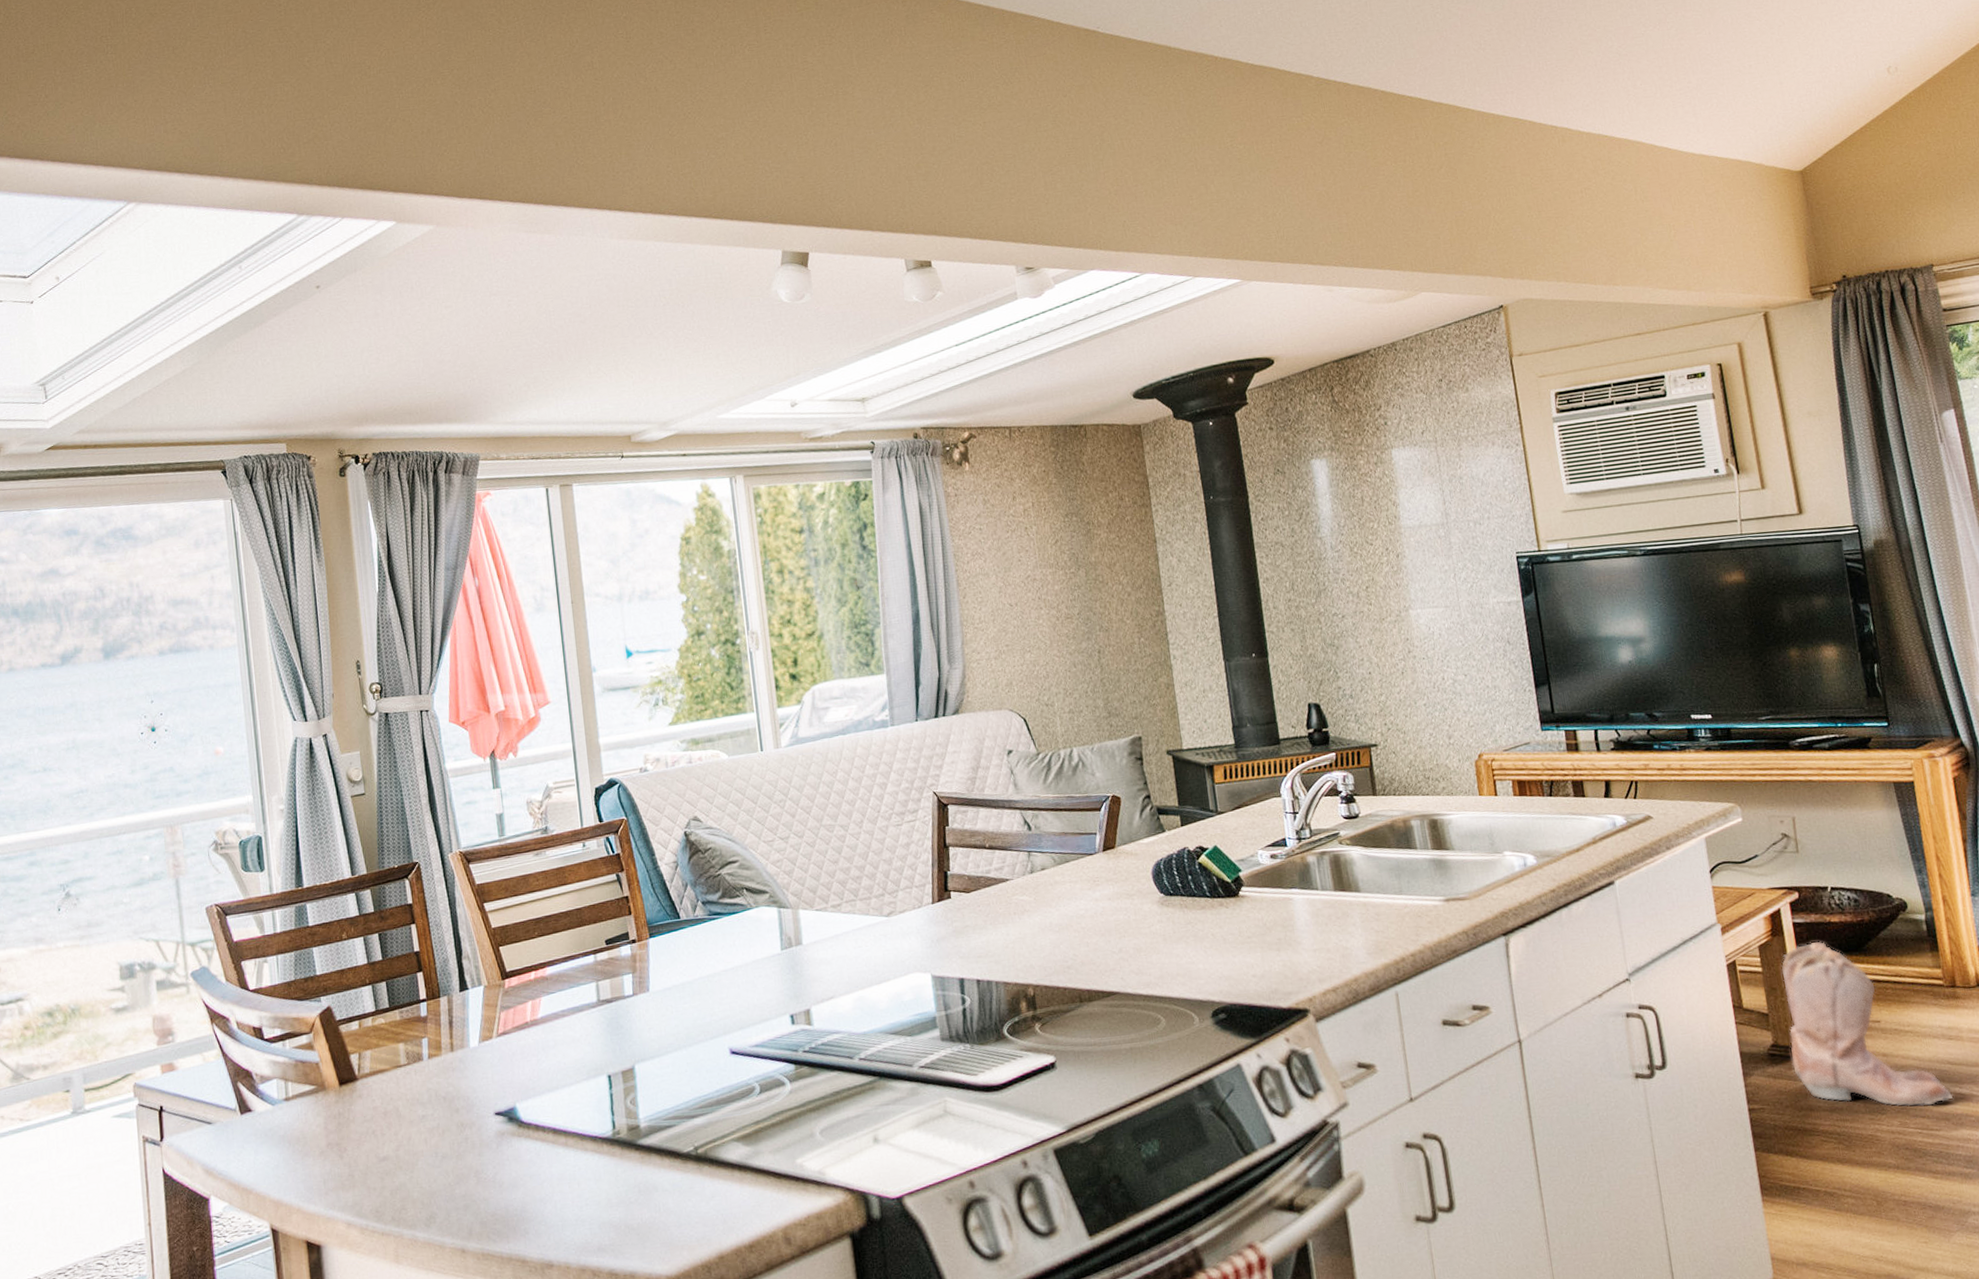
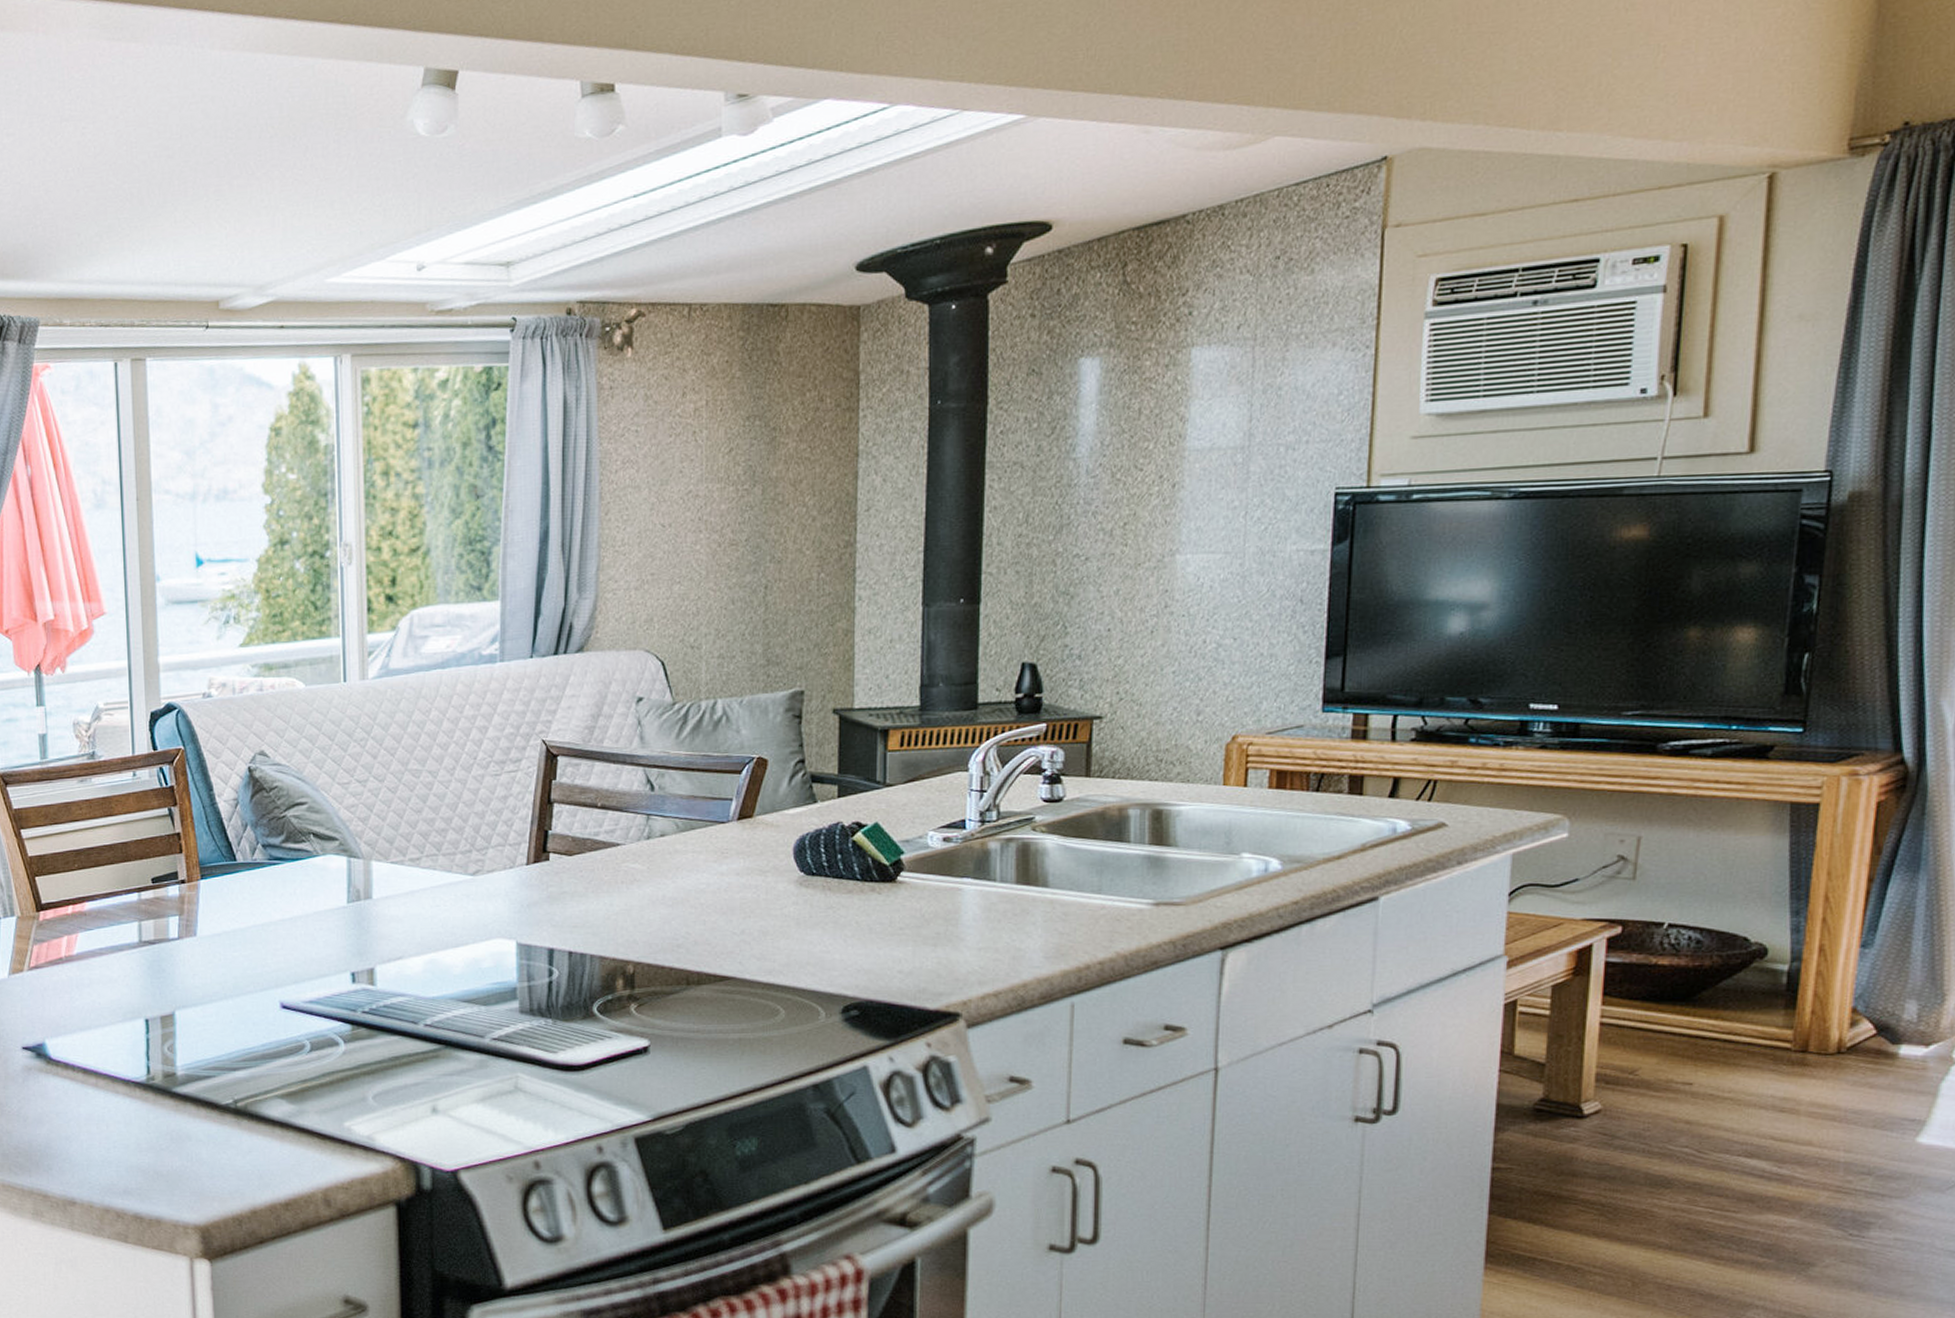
boots: present [1781,941,1953,1107] -> none [1562,985,1768,1184]

